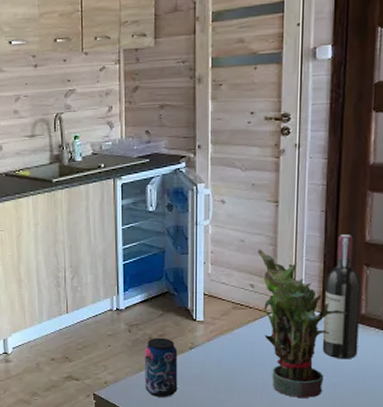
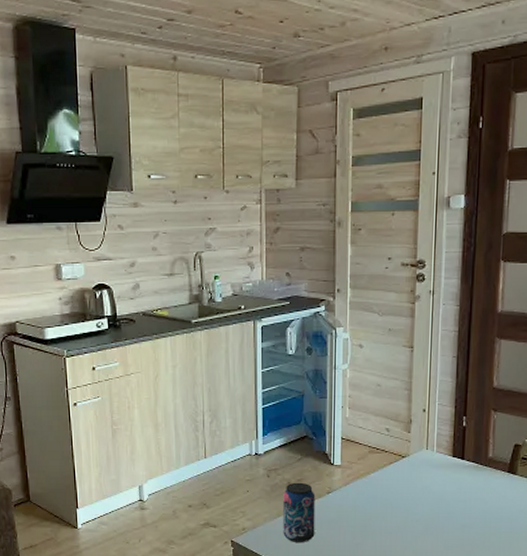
potted plant: present [257,249,348,398] -> none [392,393,477,540]
wine bottle: present [322,234,361,359] -> none [452,380,489,502]

